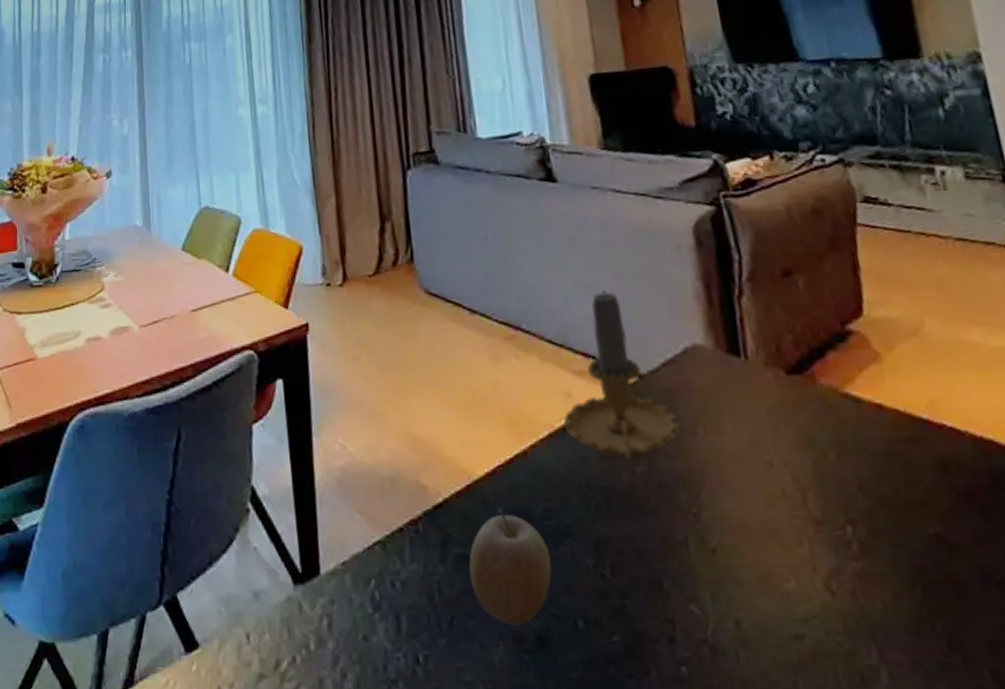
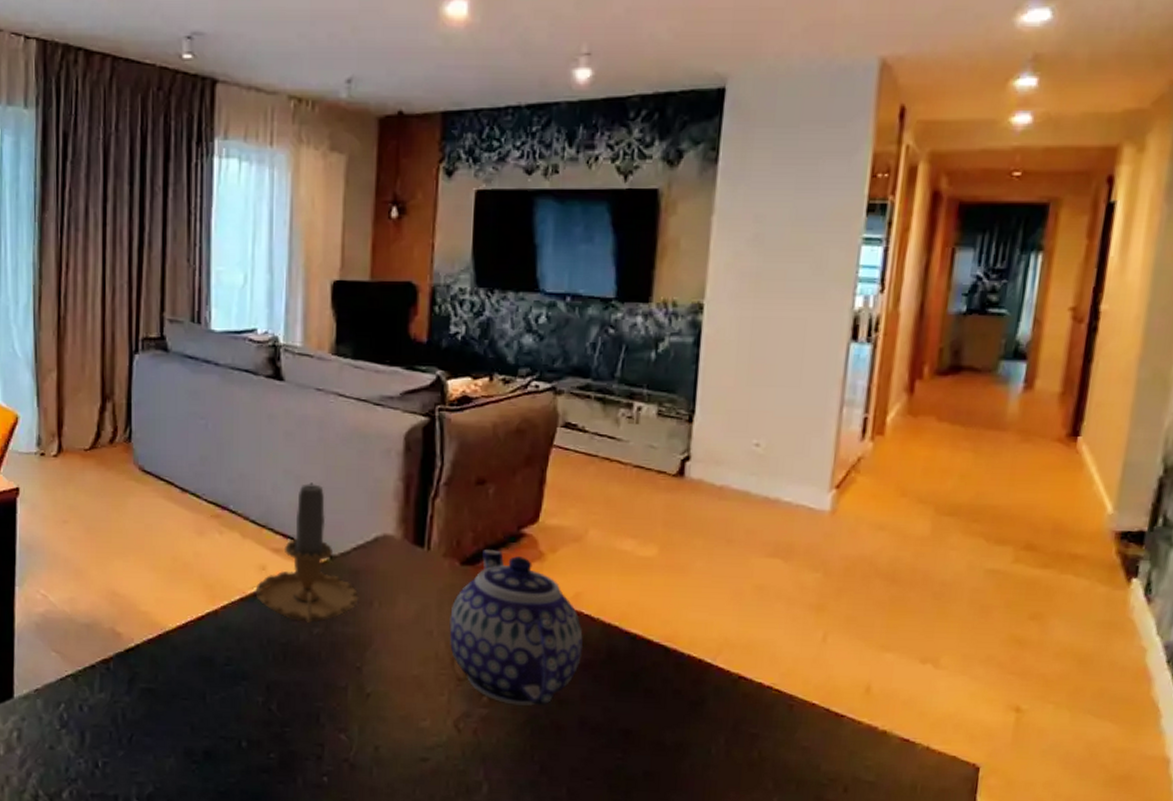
fruit: present [468,508,552,626] -> none [151,654,227,743]
teapot: none [788,353,960,554] -> present [449,550,584,706]

